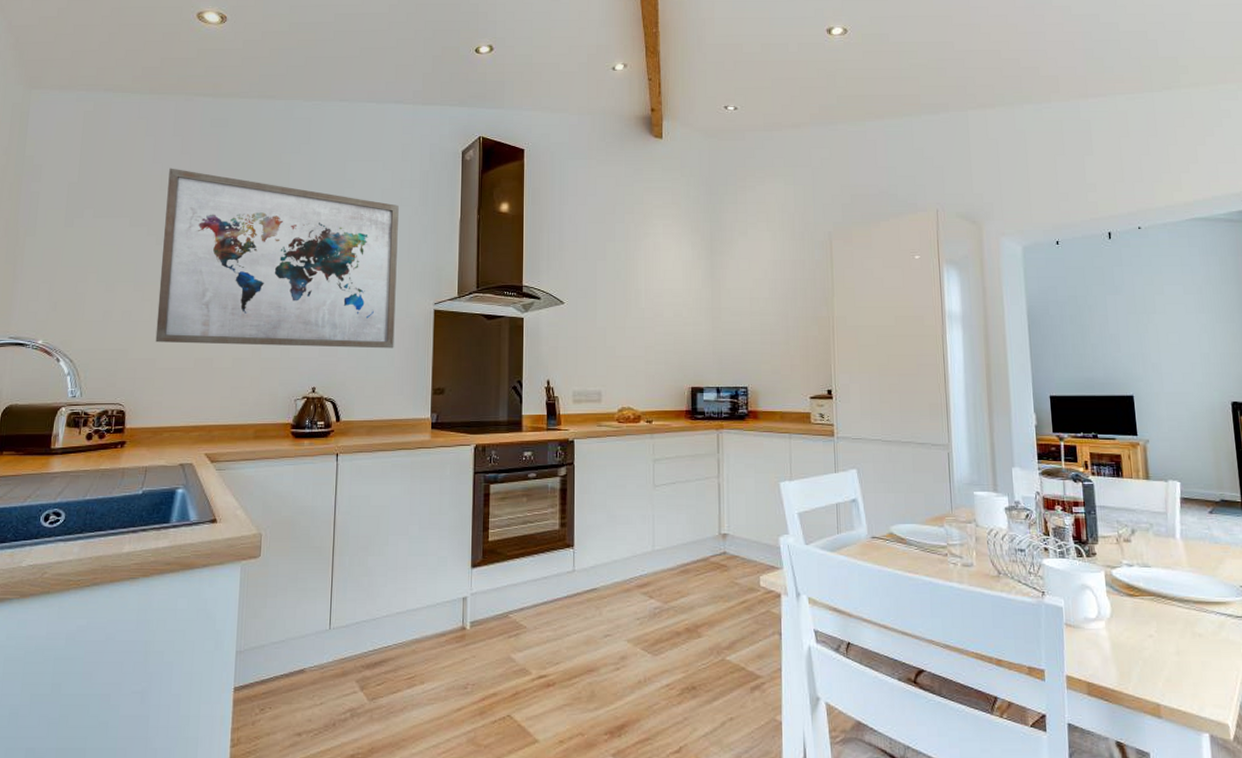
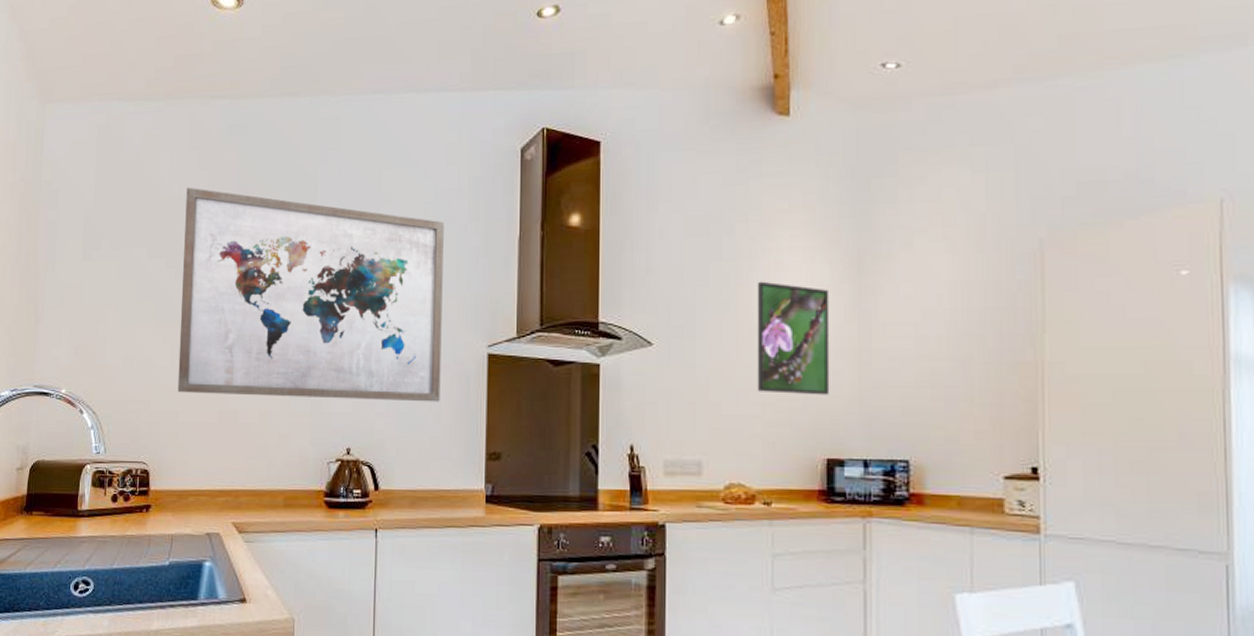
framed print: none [640,257,693,341] -> present [757,281,830,395]

